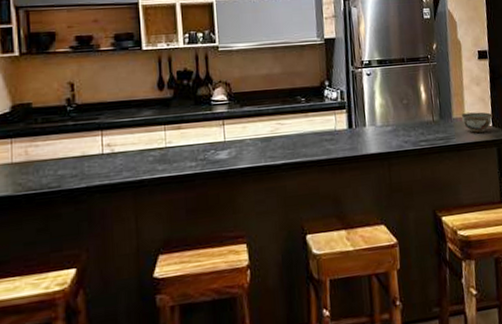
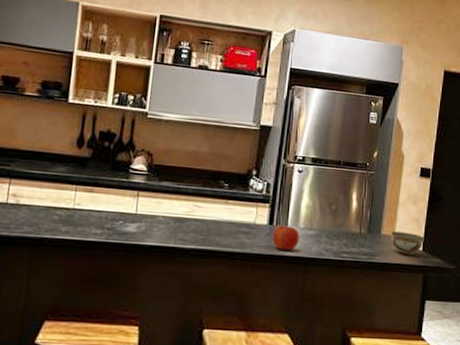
fruit: none [353,125,379,150] -> present [272,224,300,250]

